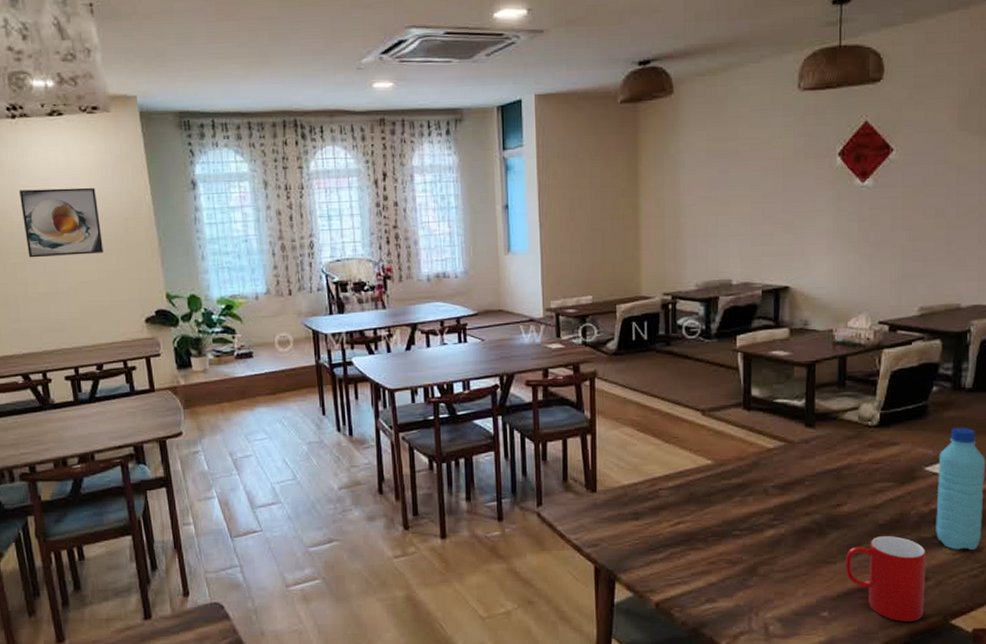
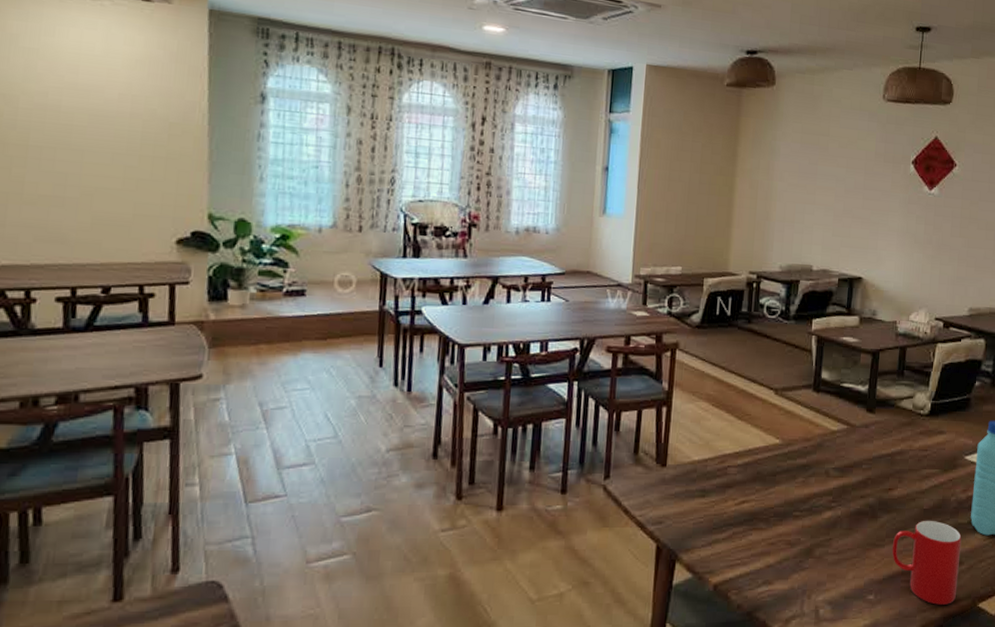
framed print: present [18,187,103,258] -> none [32,72,138,158]

